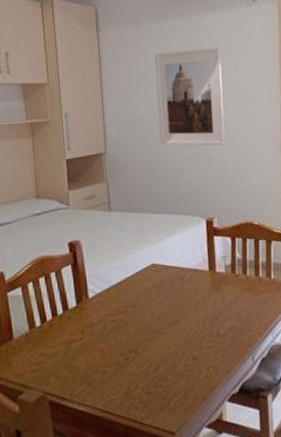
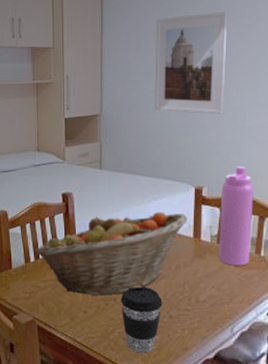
fruit basket: none [40,247,202,353] -> present [35,211,188,296]
coffee cup: none [141,330,185,405] -> present [120,286,163,354]
water bottle: none [230,193,262,293] -> present [218,165,253,266]

